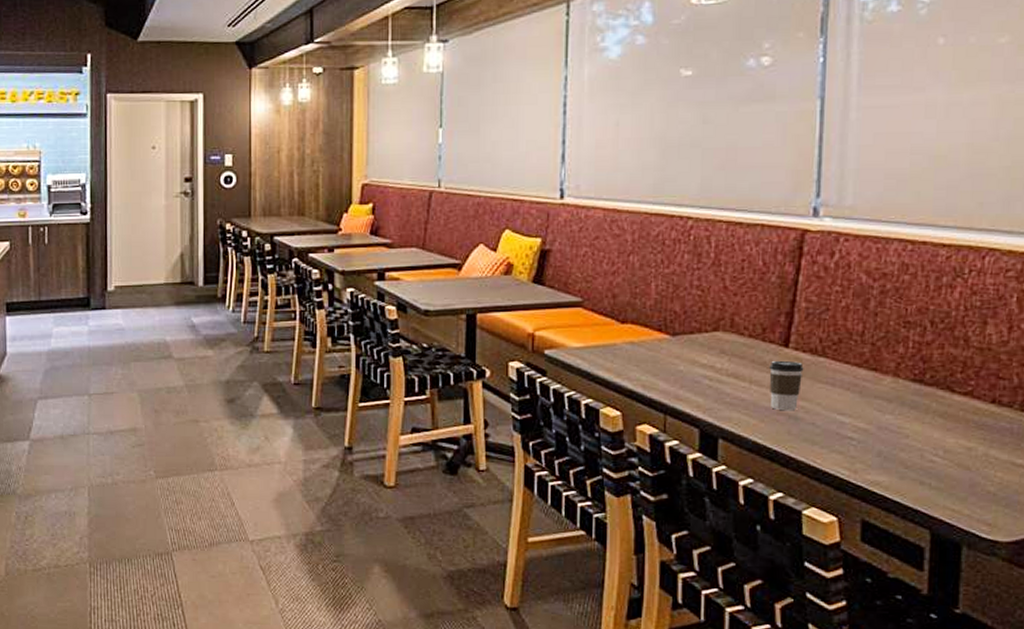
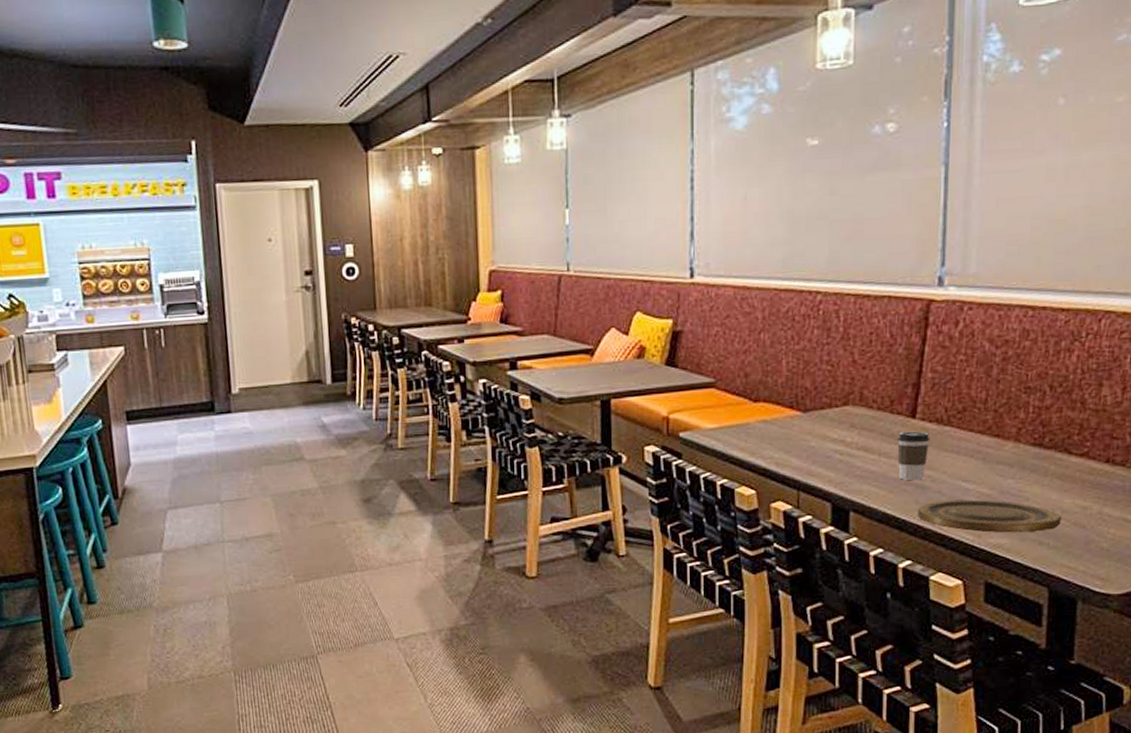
plate: none [790,433,944,471] -> present [918,499,1061,533]

